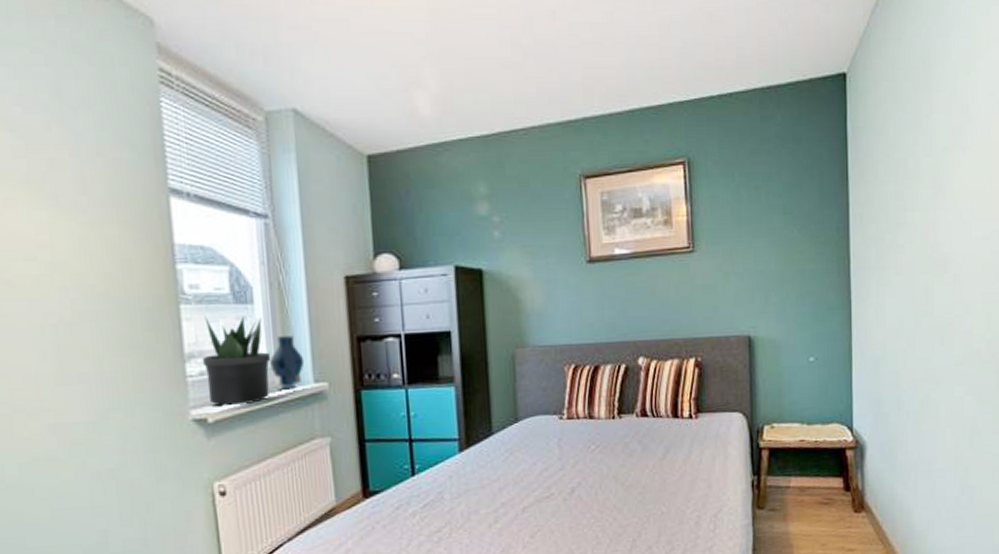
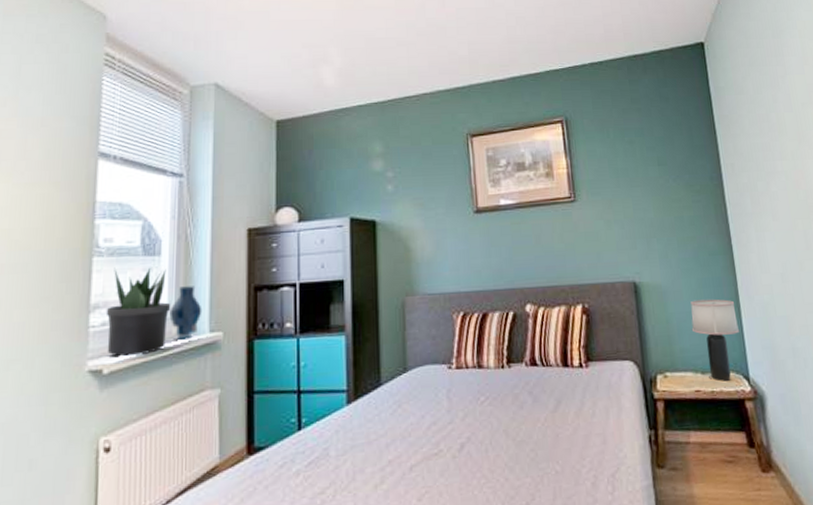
table lamp: none [802,353,849,432] -> present [690,299,740,382]

